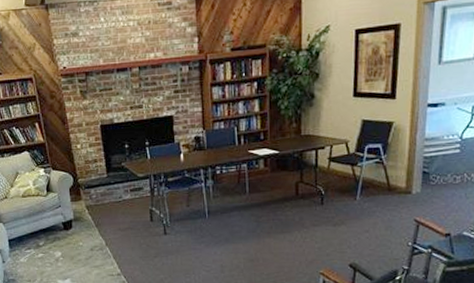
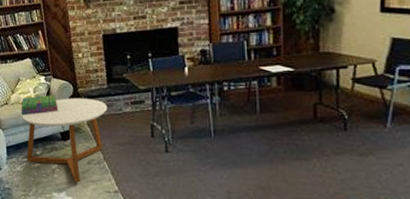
stack of books: none [21,187,59,208] -> present [21,95,58,115]
coffee table: none [23,188,108,270] -> present [22,98,107,183]

